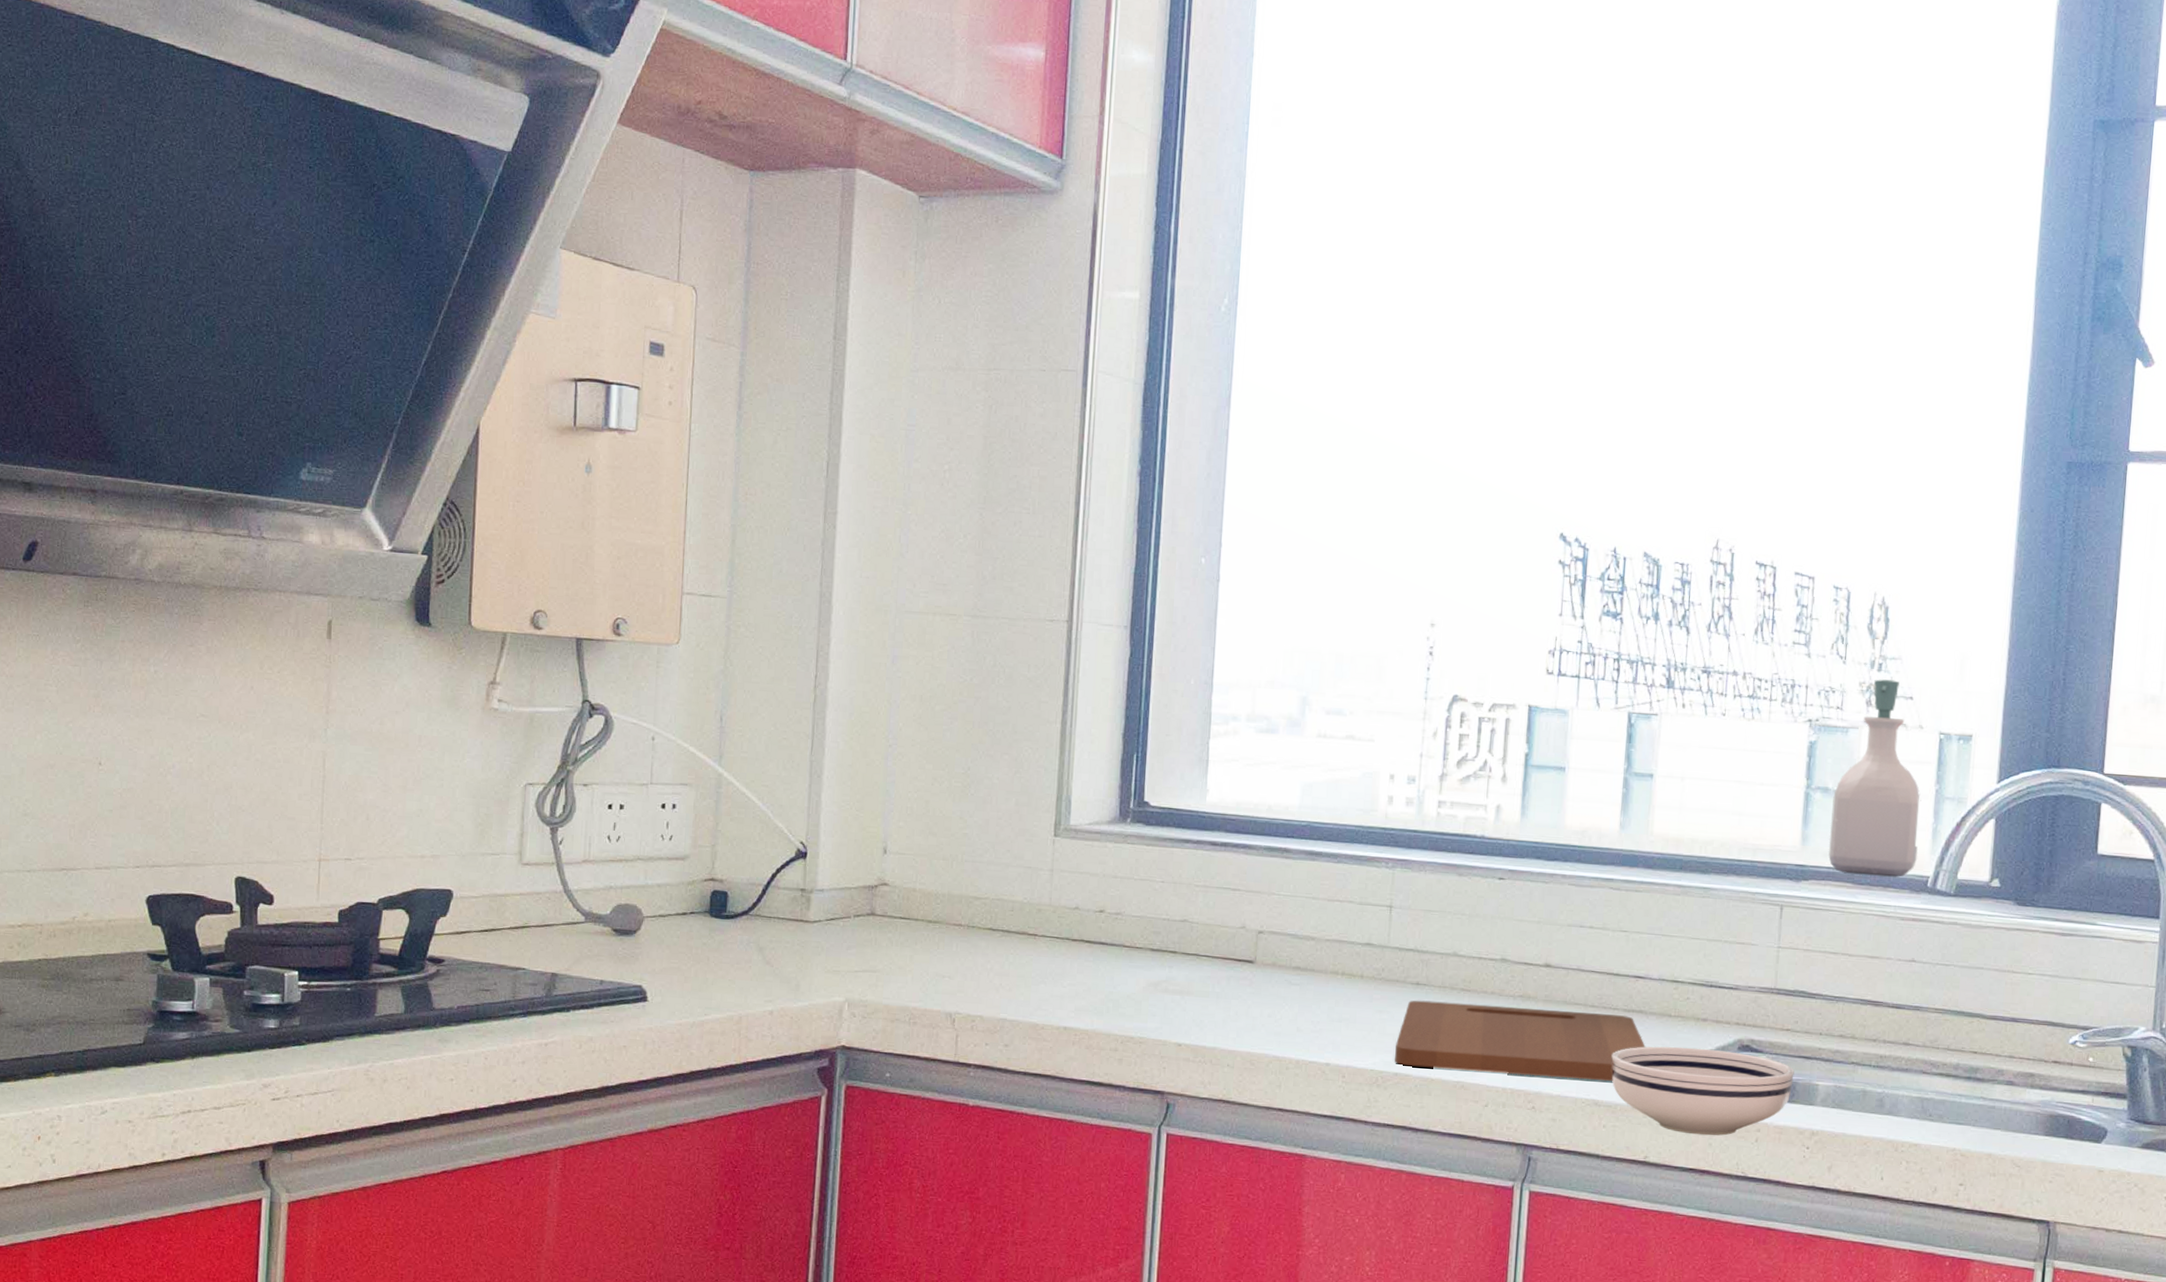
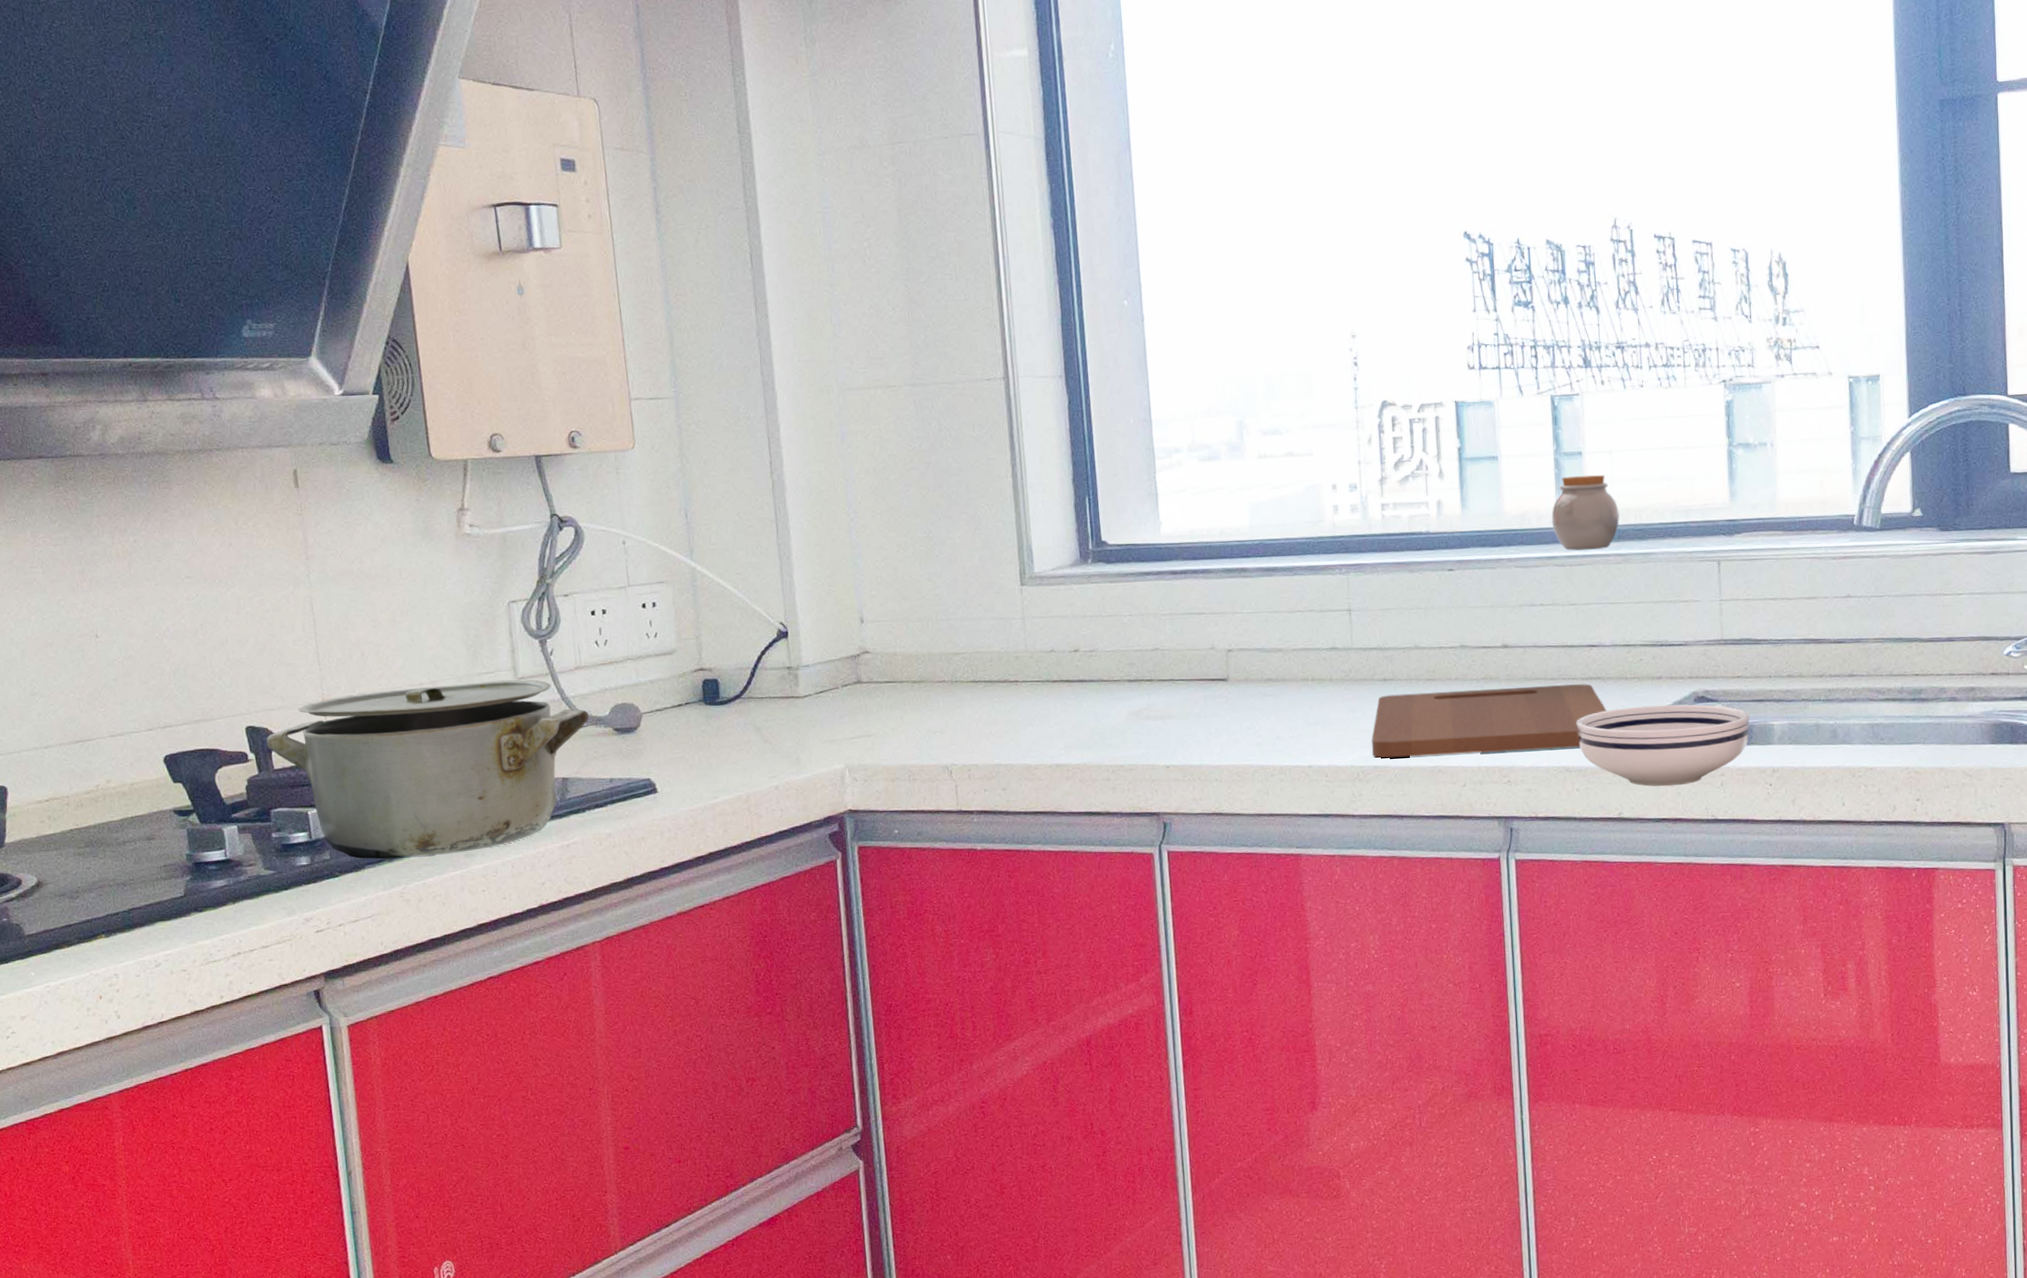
saucepan: none [253,858,590,1037] -> present [265,679,590,859]
jar: none [1612,797,1684,878] -> present [1551,474,1620,551]
soap bottle: present [1828,679,1922,878] -> none [1755,332,1841,523]

